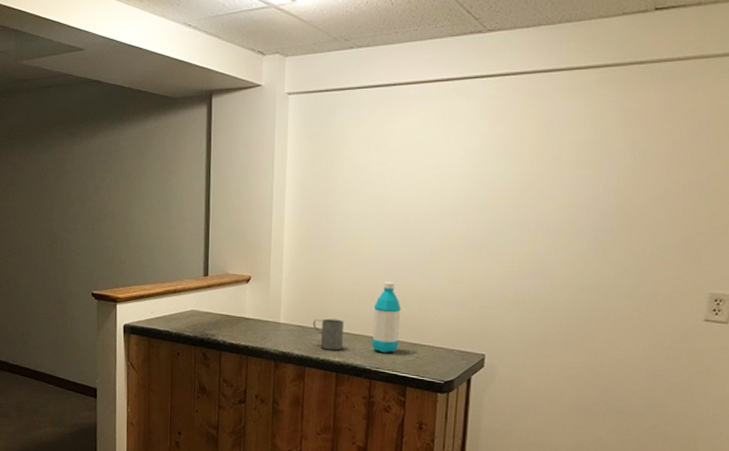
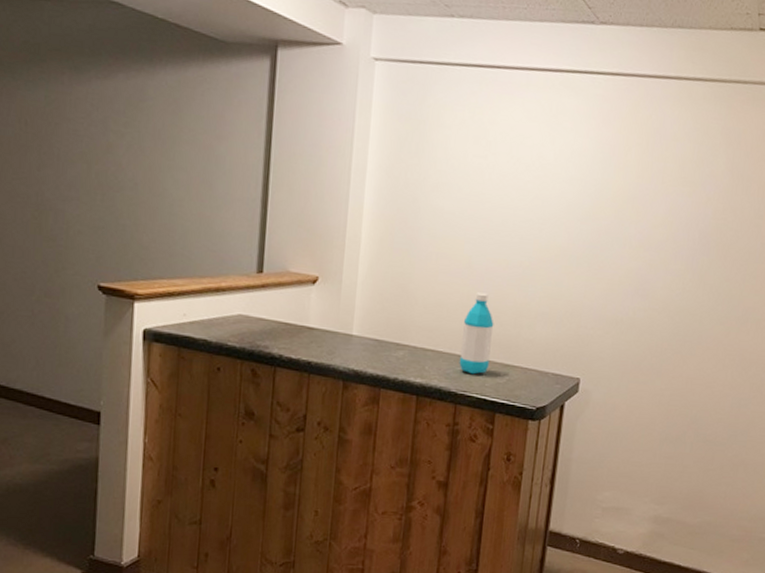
mug: present [312,318,345,351] -> none [391,332,430,370]

